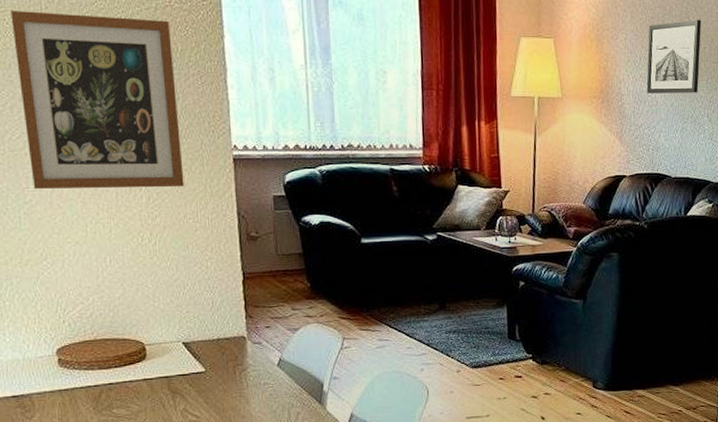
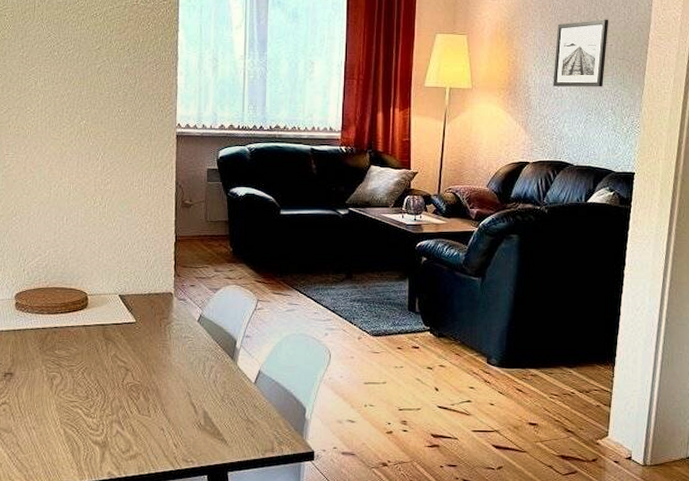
picture frame: present [11,11,184,189] -> none [10,8,135,159]

